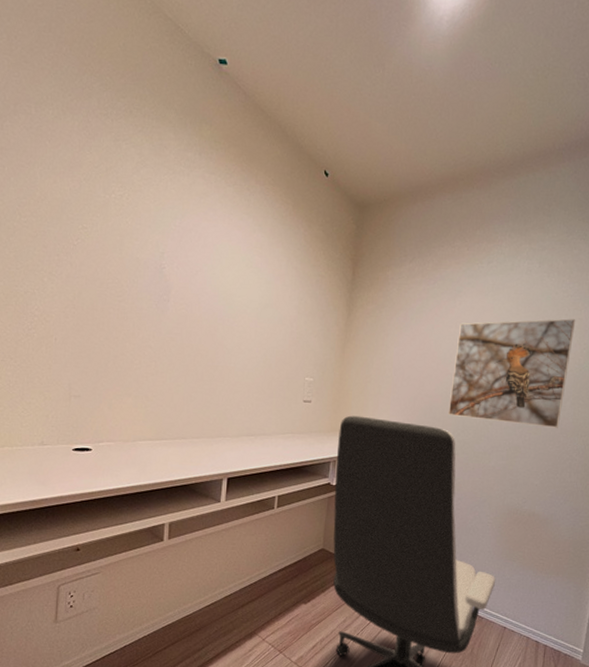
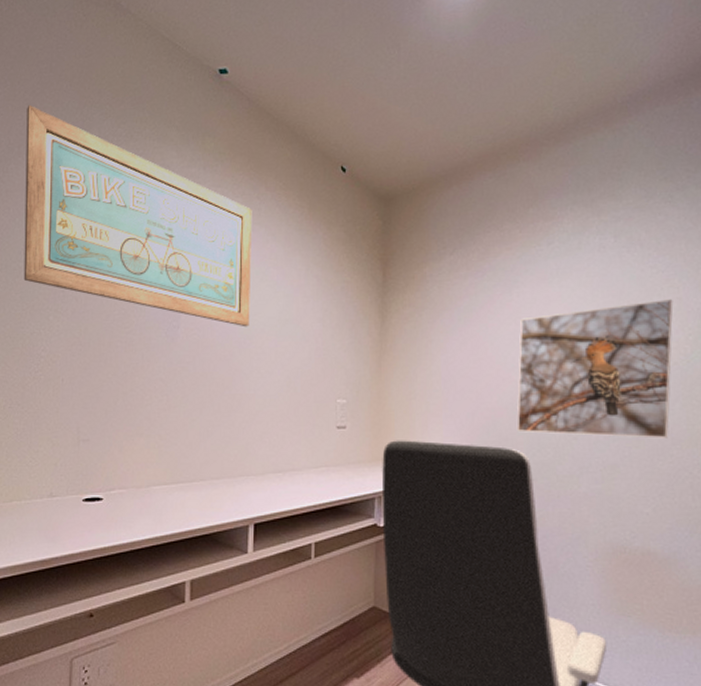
wall art: none [18,62,242,307] -> present [23,104,252,327]

